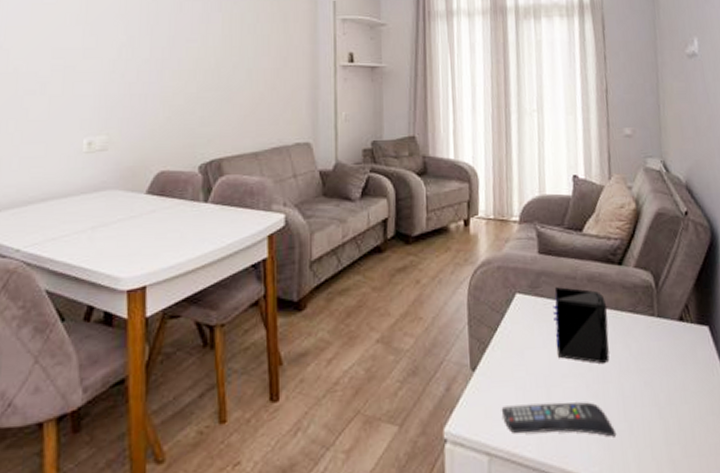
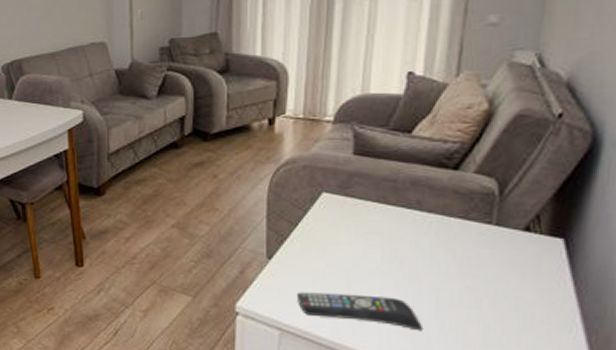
speaker: present [553,287,610,365] -> none [364,189,432,266]

